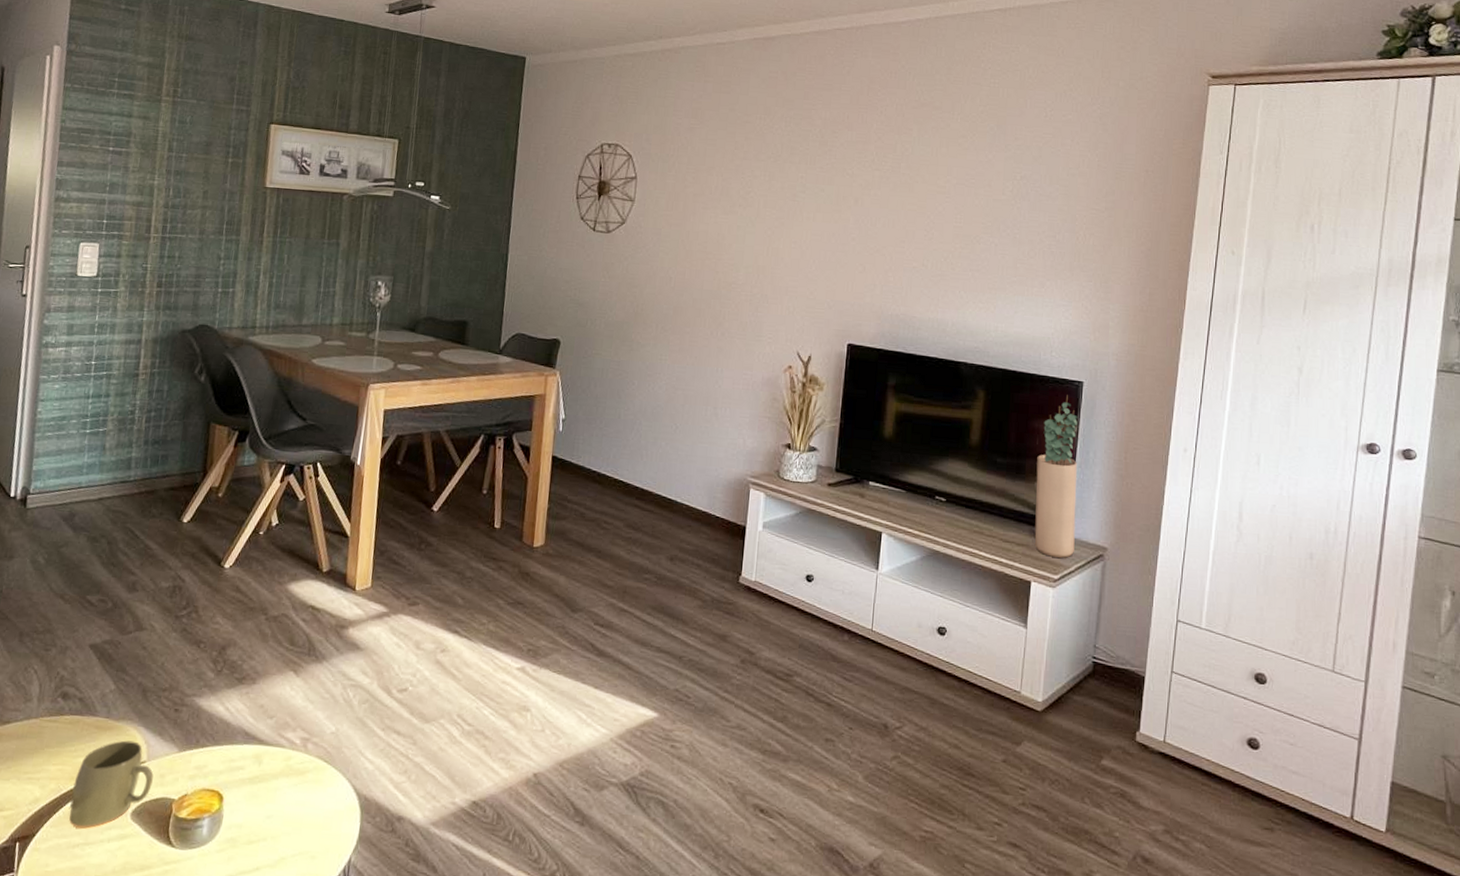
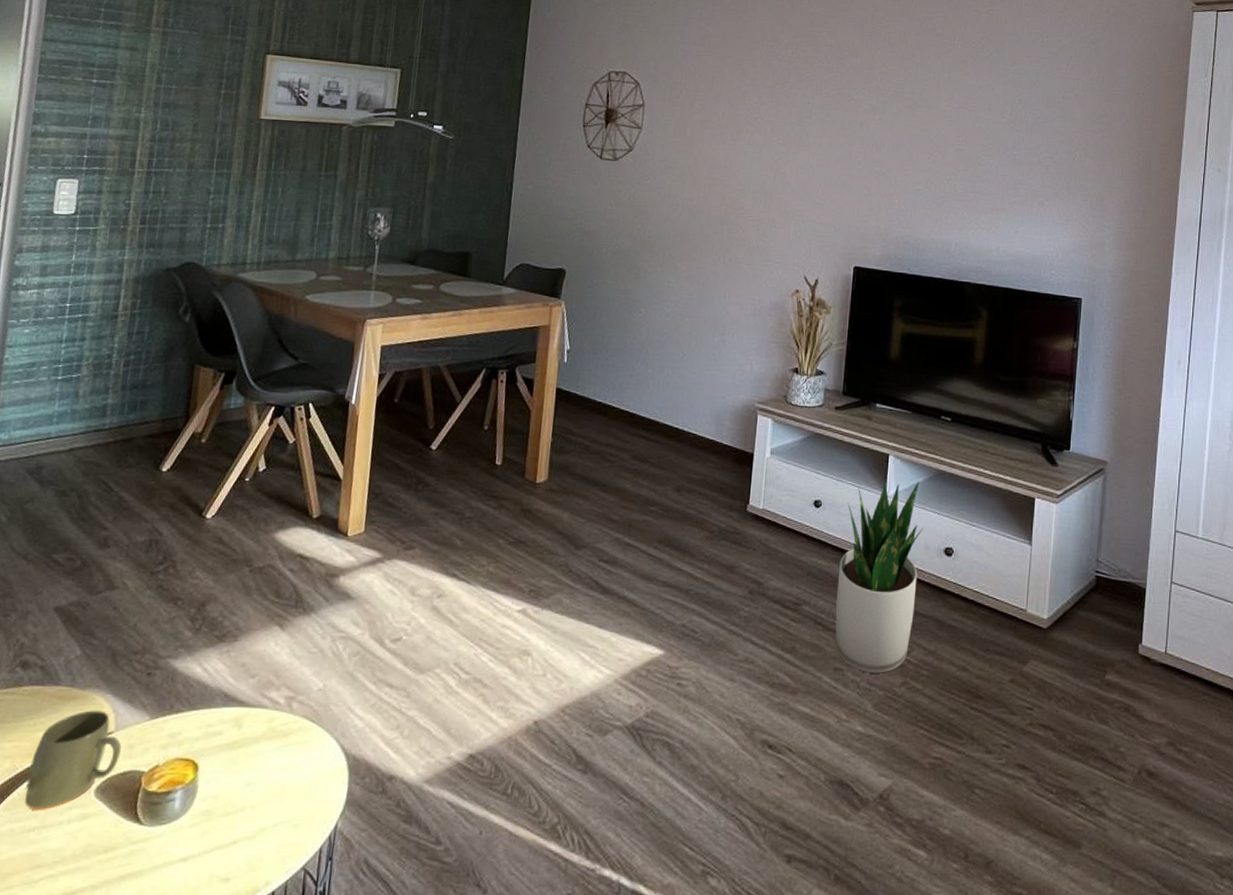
planter: none [826,560,916,747] -> present [835,481,923,674]
vase: present [1034,395,1078,558] -> none [1037,312,1078,473]

